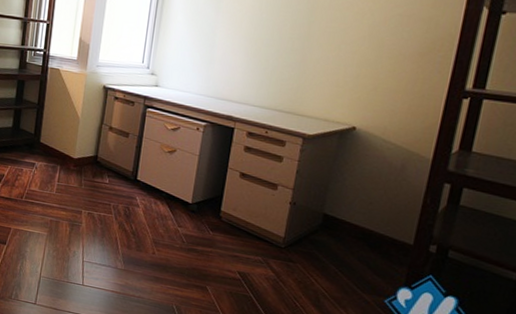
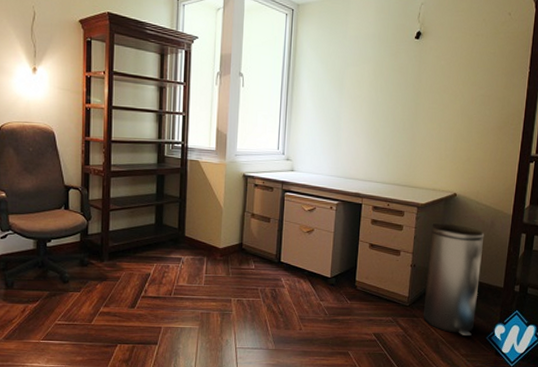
pedal bin: none [302,158,391,296] -> present [423,223,485,337]

